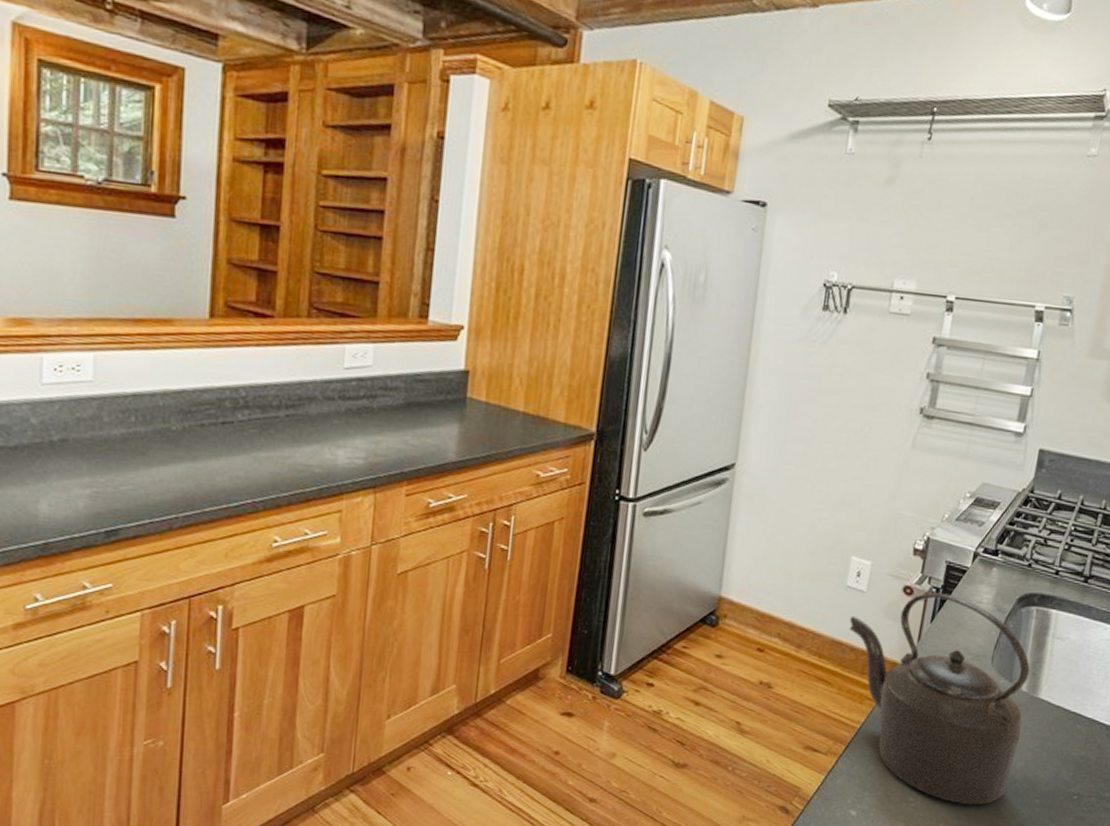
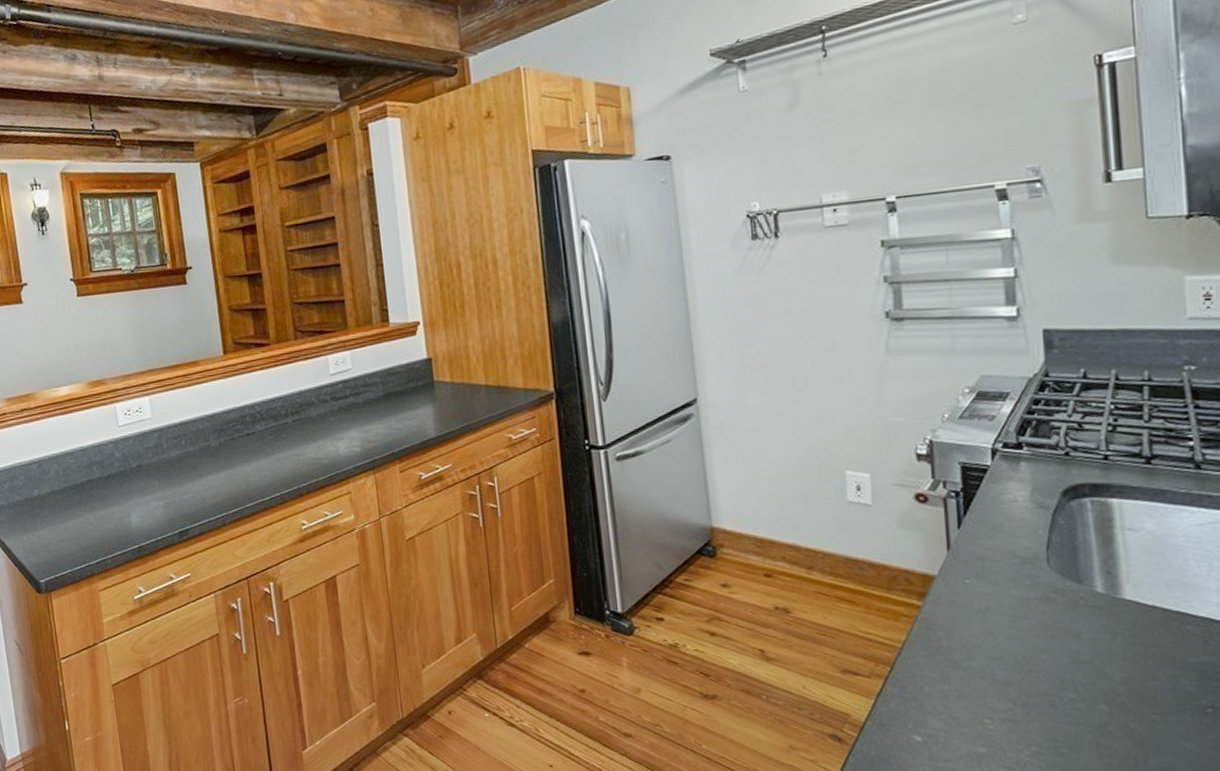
kettle: present [848,592,1030,806] -> none [861,495,1111,725]

